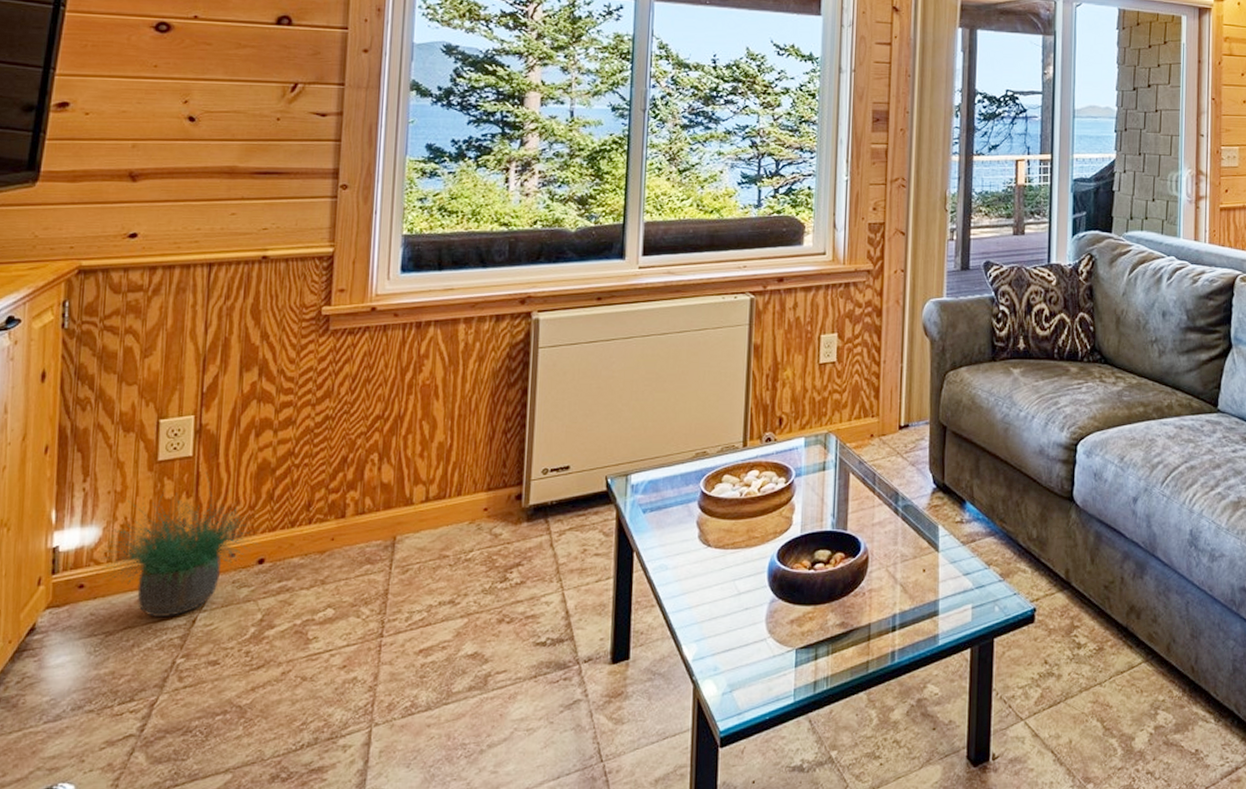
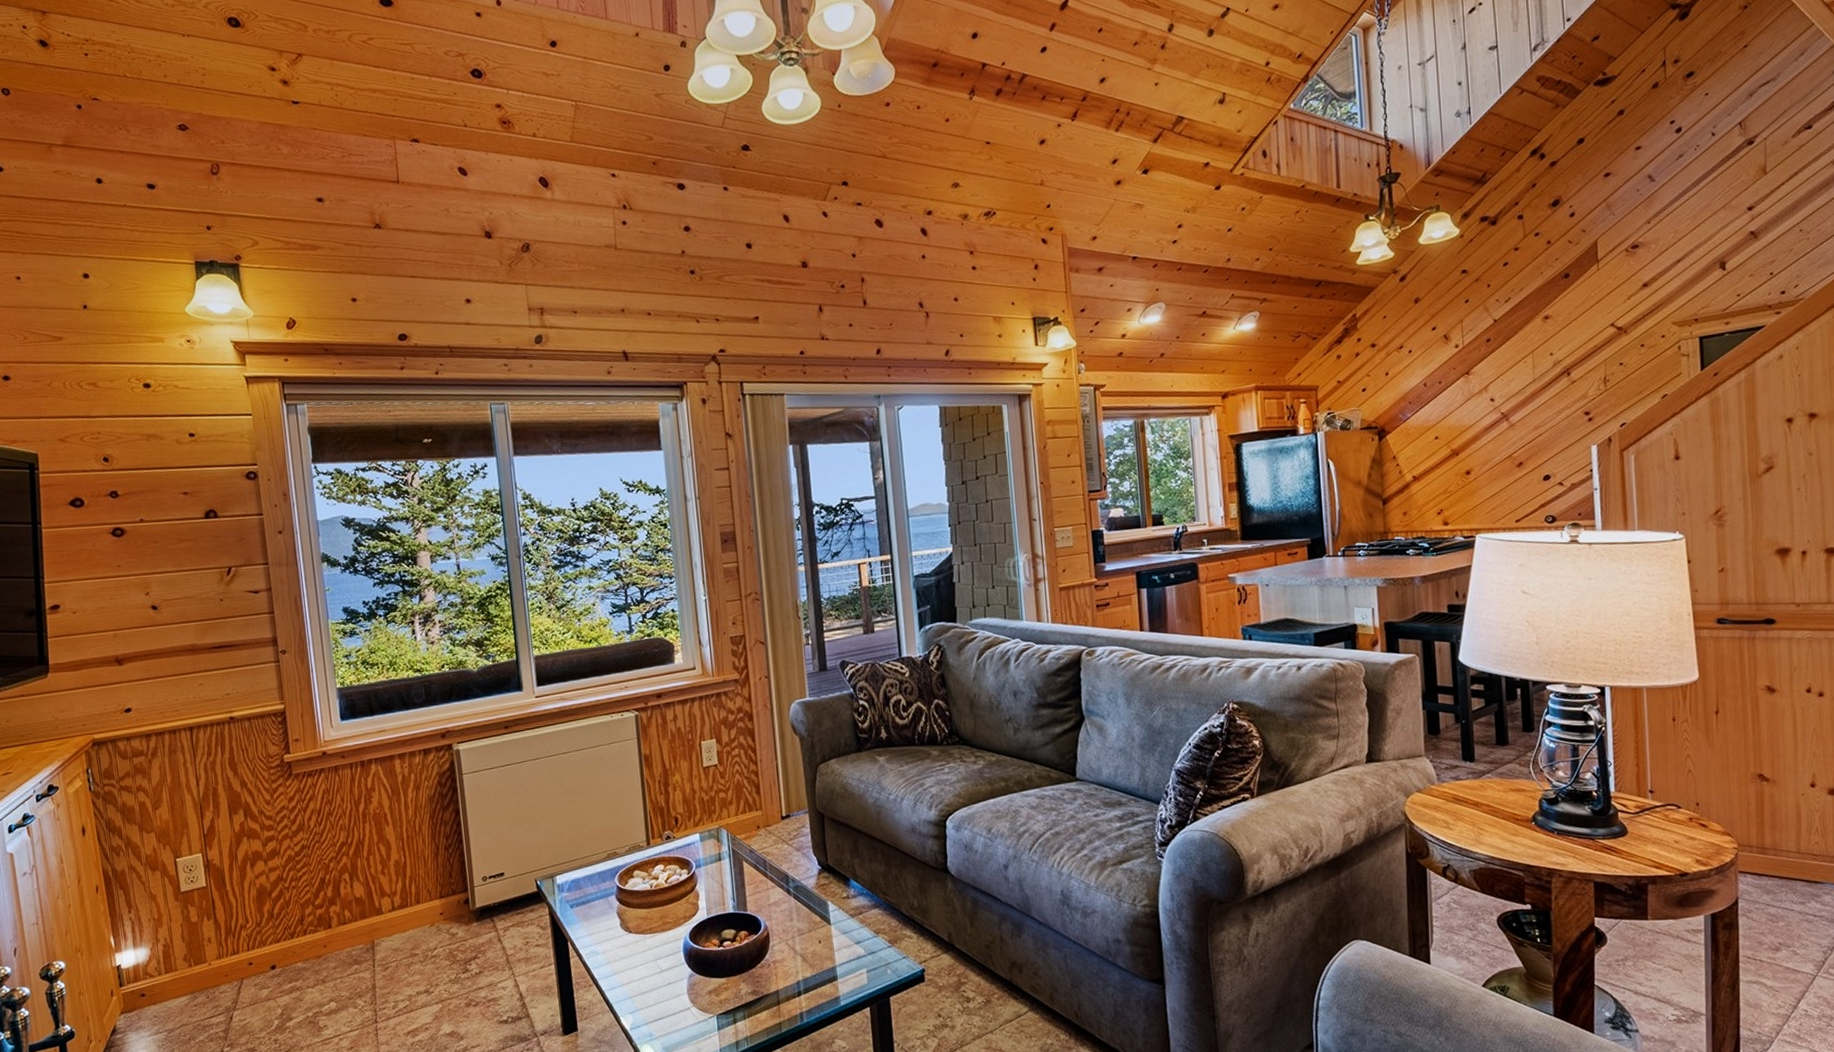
potted plant: present [84,472,265,618] -> none [144,898,272,1017]

